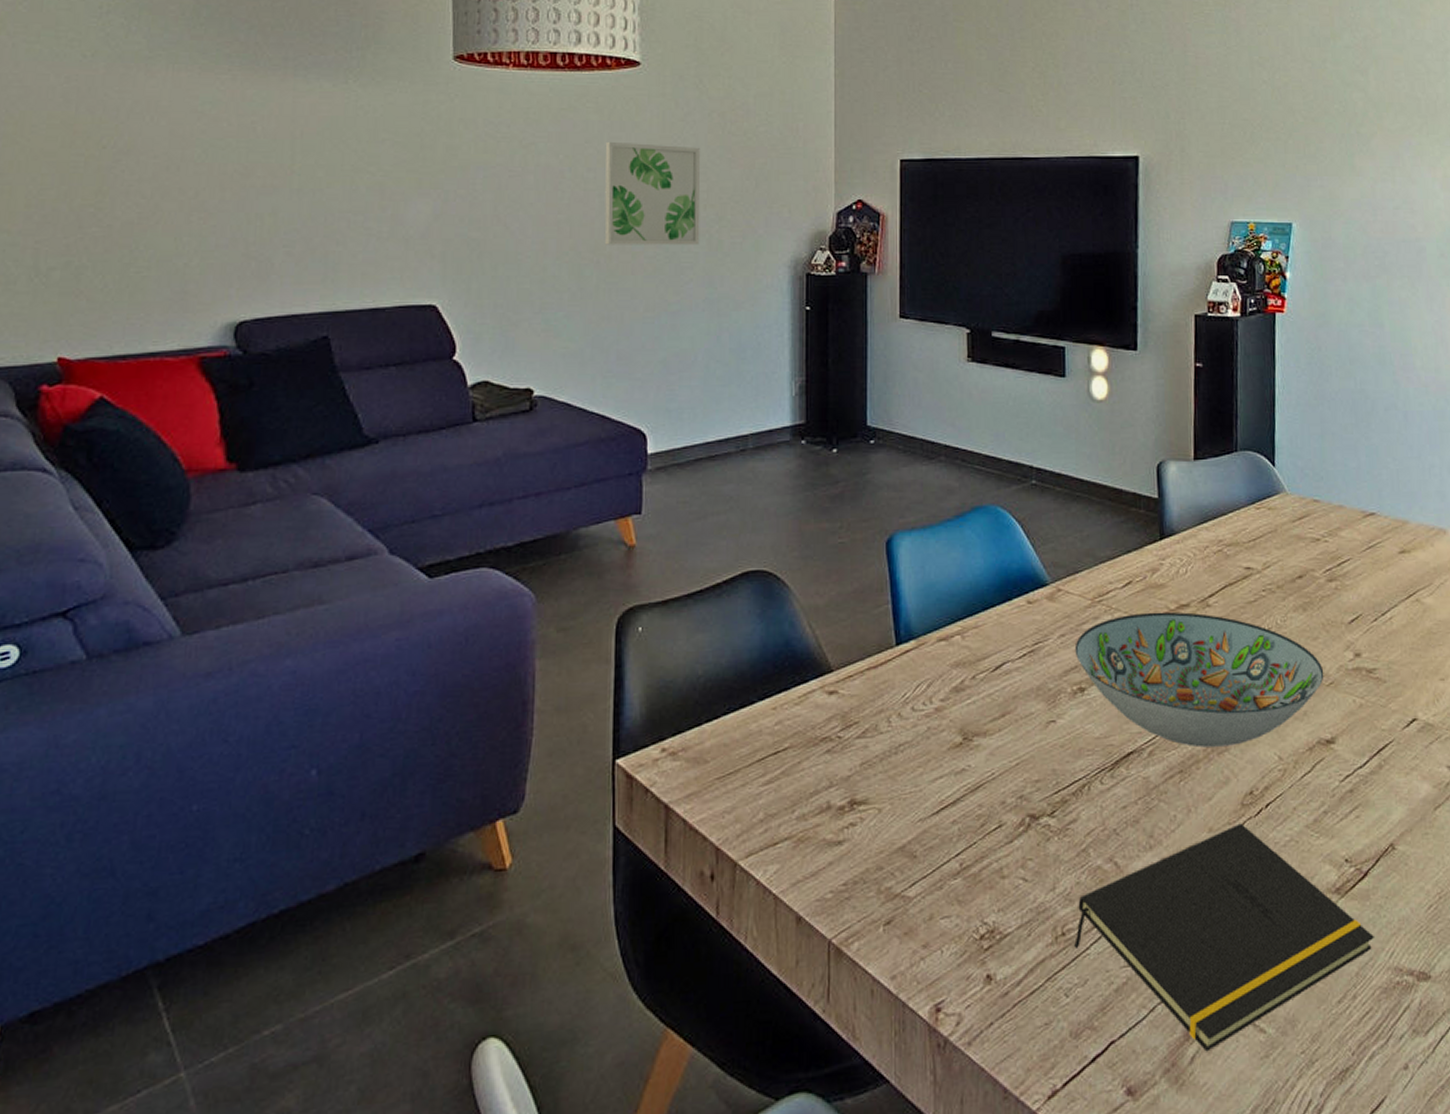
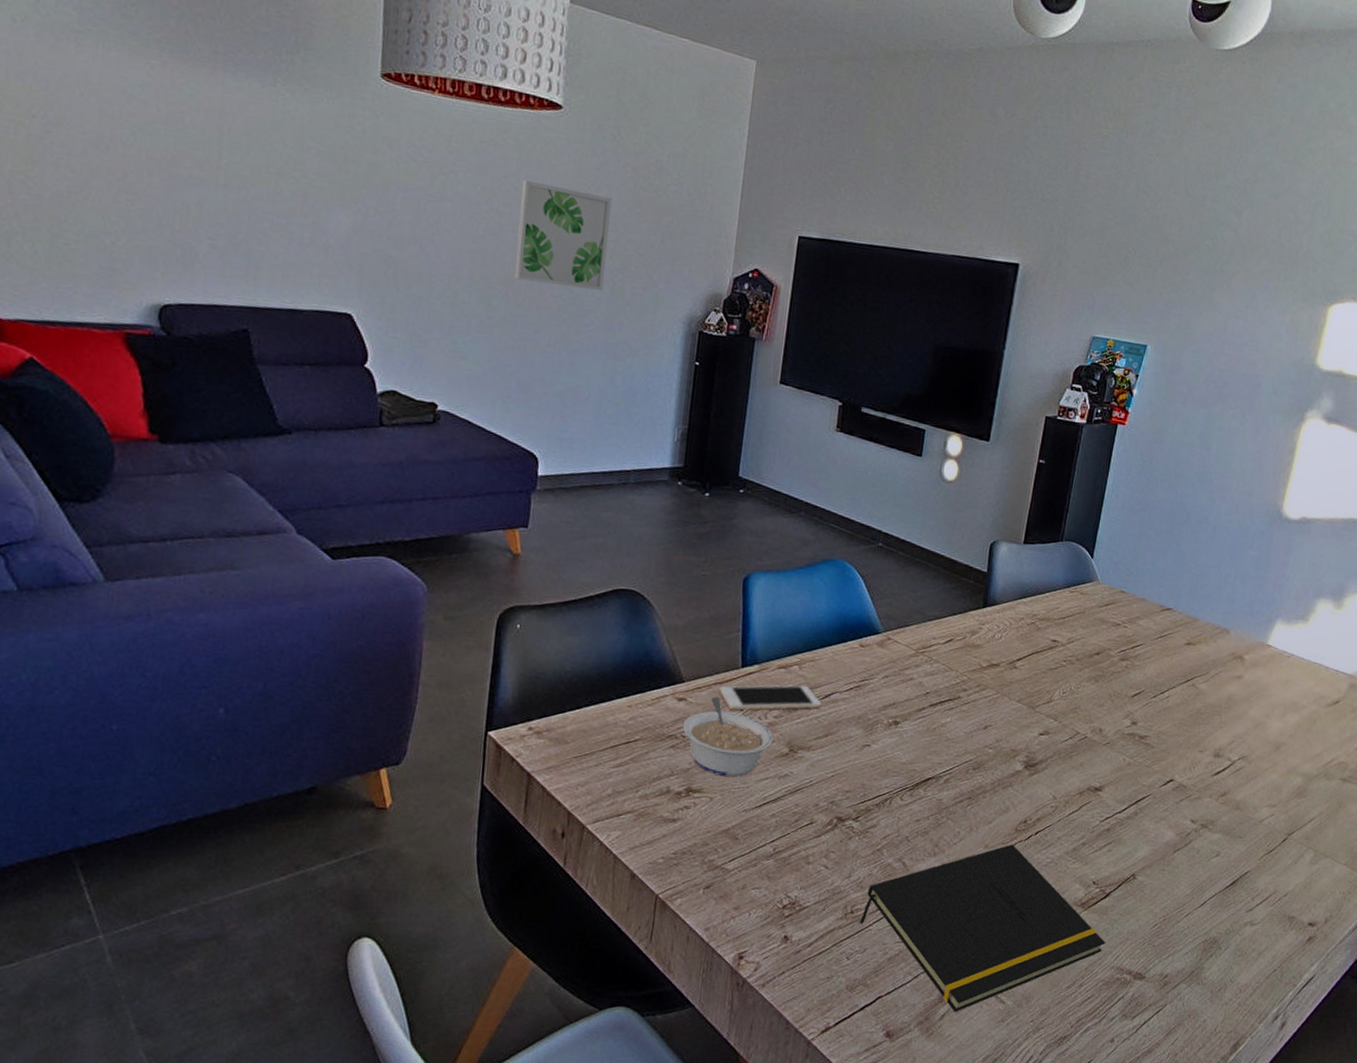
legume: none [836,684,942,781] -> present [682,696,773,777]
cell phone: none [874,657,993,698] -> present [719,685,822,710]
decorative bowl: present [1074,611,1324,748] -> none [895,666,1104,783]

